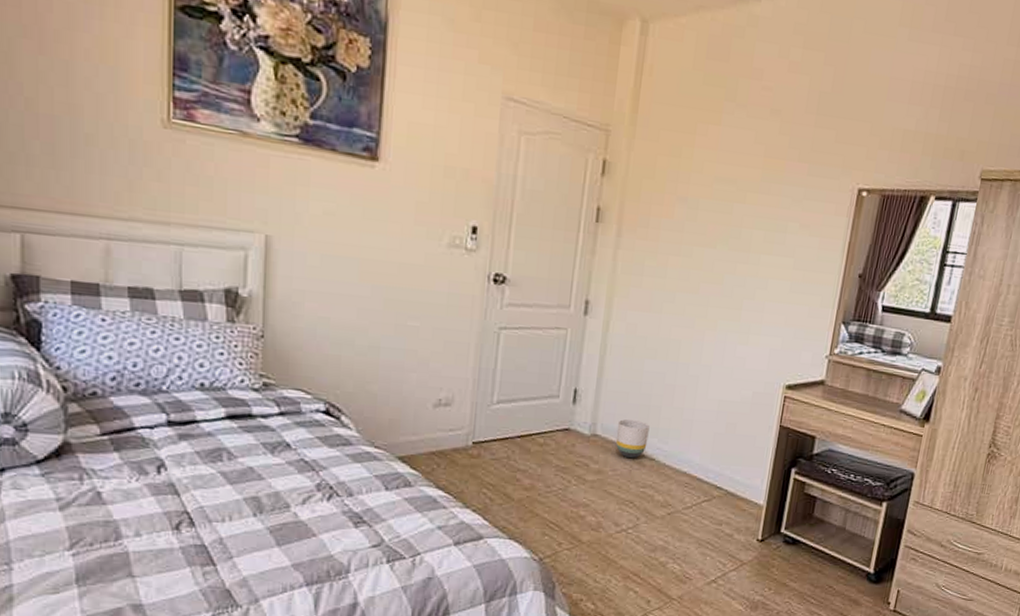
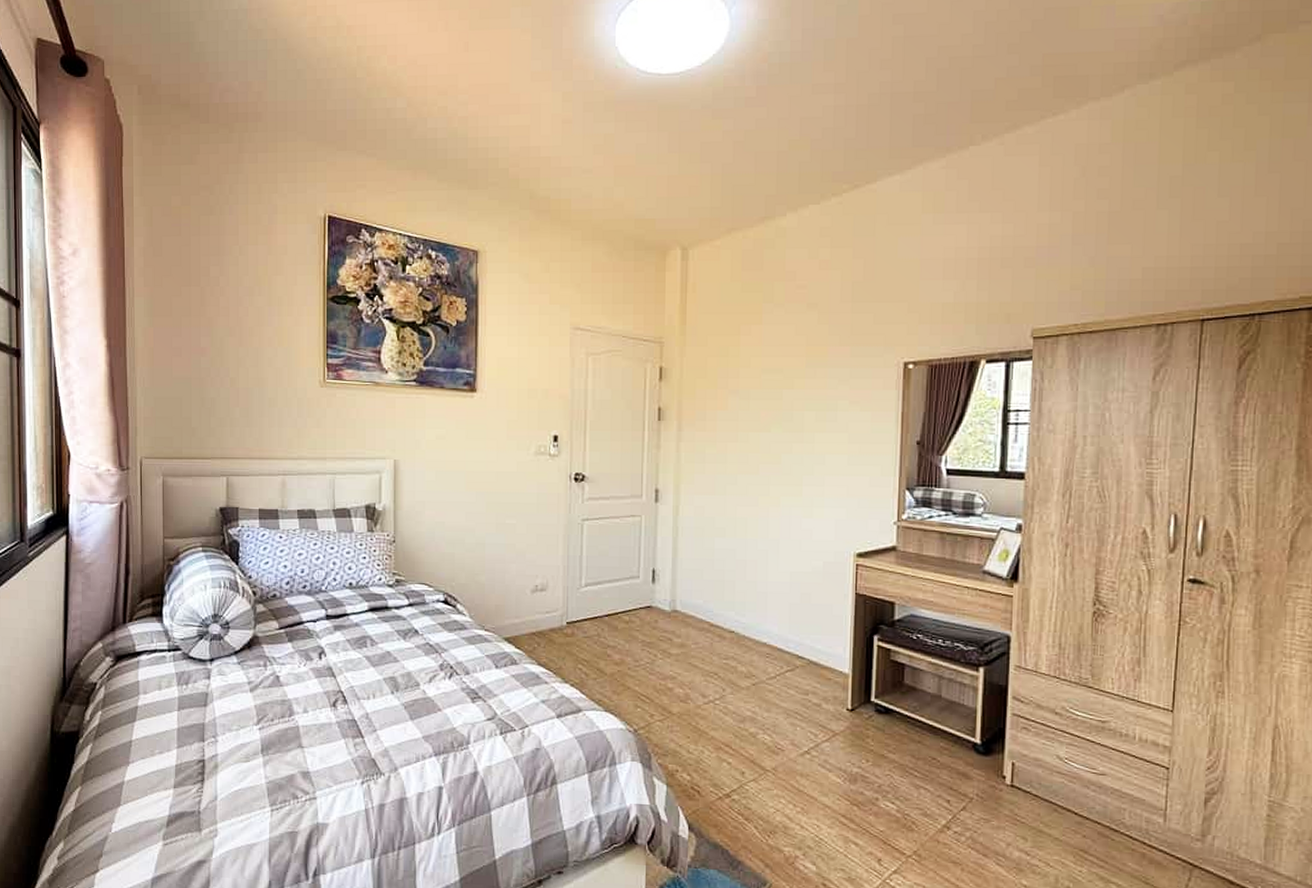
planter: present [615,419,650,459] -> none [695,595,726,632]

